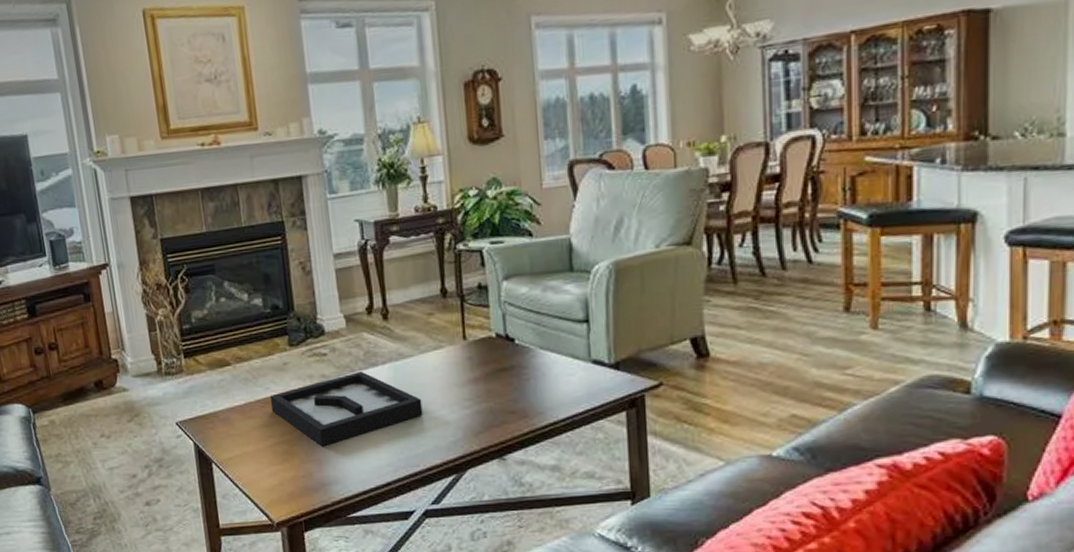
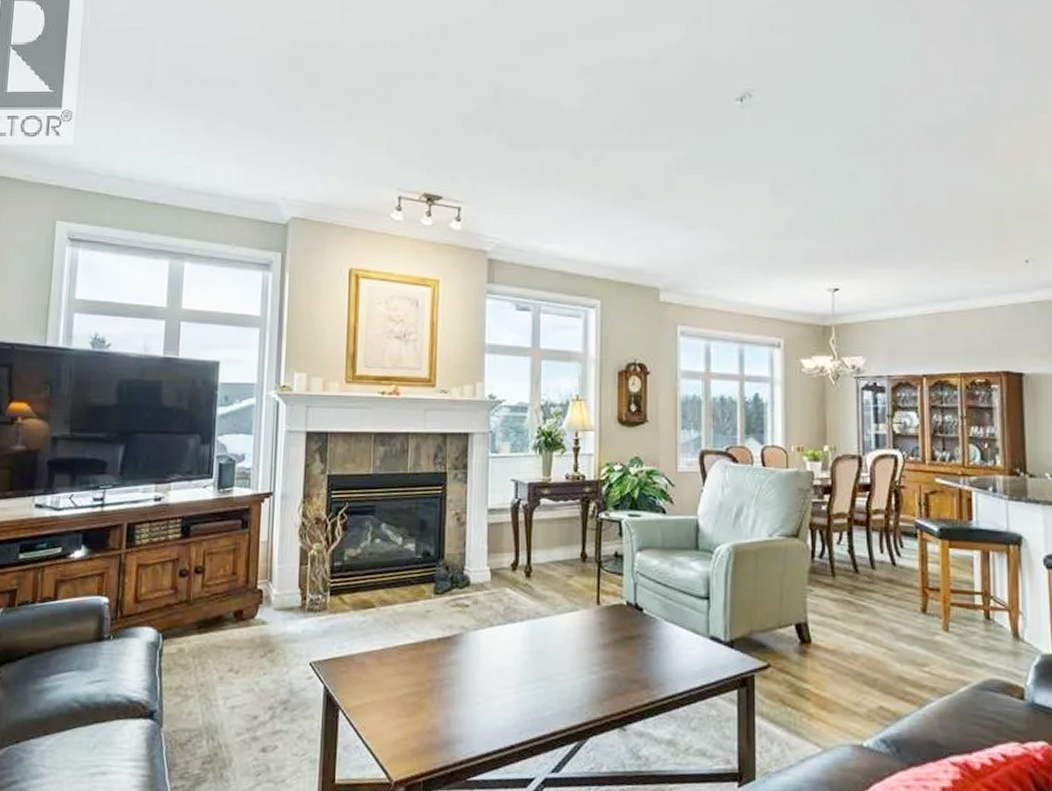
decorative tray: present [269,371,423,447] -> none [407,626,553,702]

